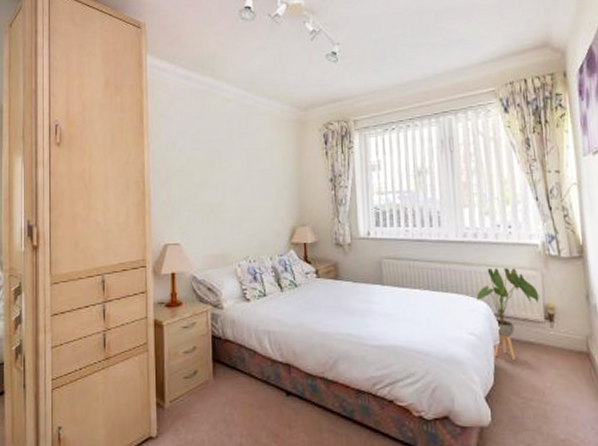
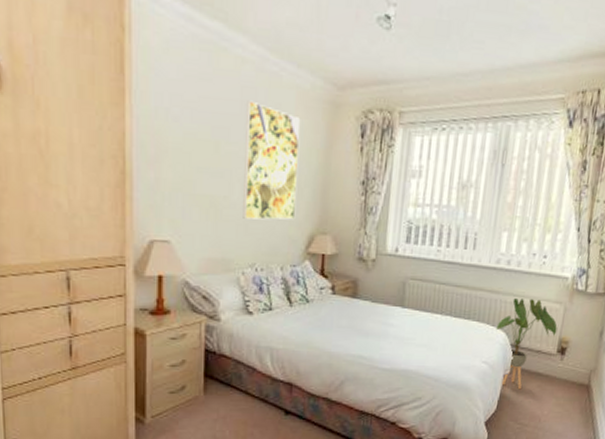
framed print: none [233,128,277,220] -> present [243,100,300,220]

